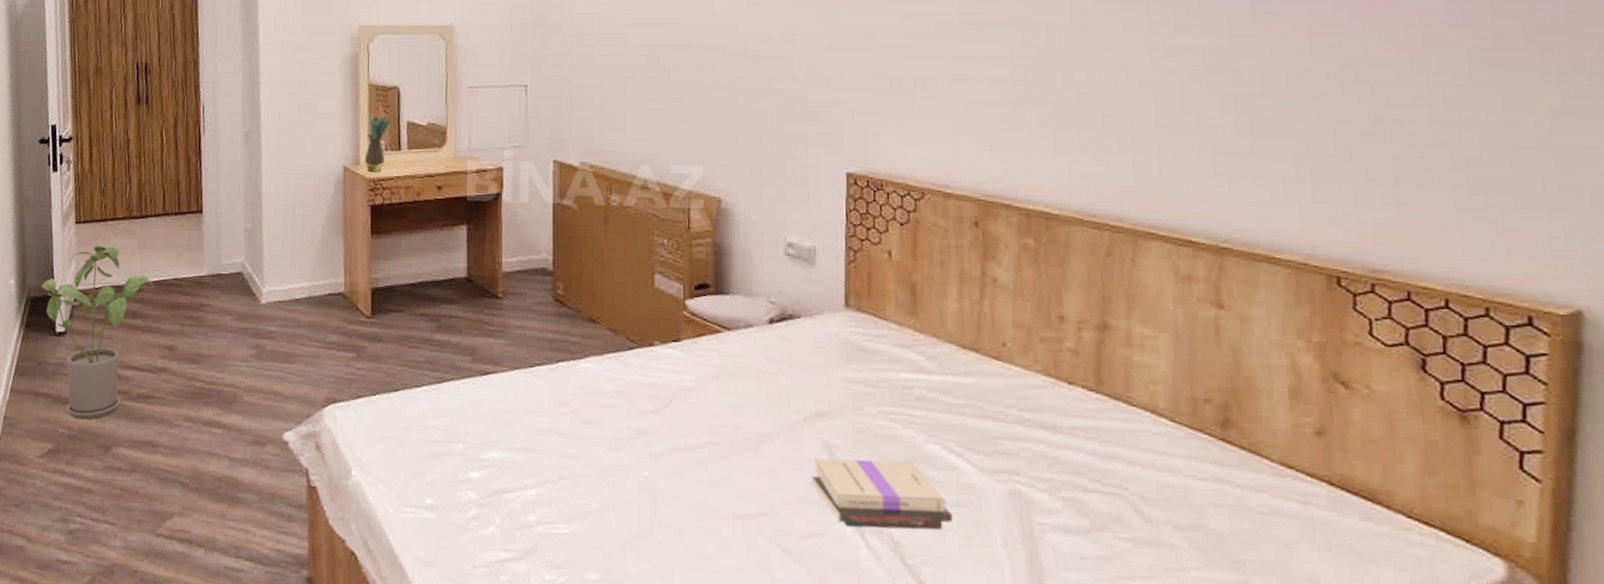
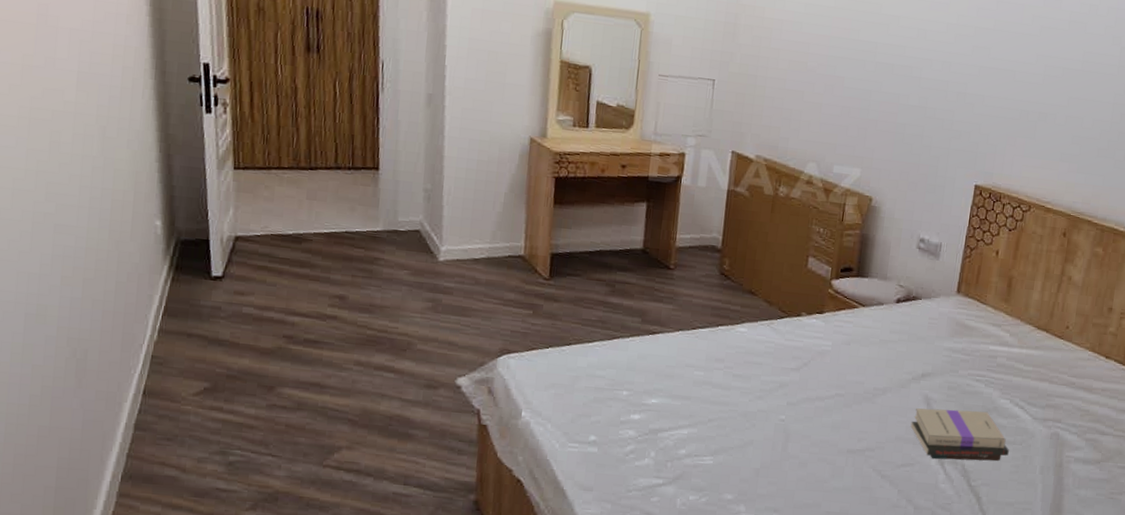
house plant: present [41,245,155,420] -> none [193,193,325,361]
vase: present [364,115,391,172] -> none [551,91,580,146]

